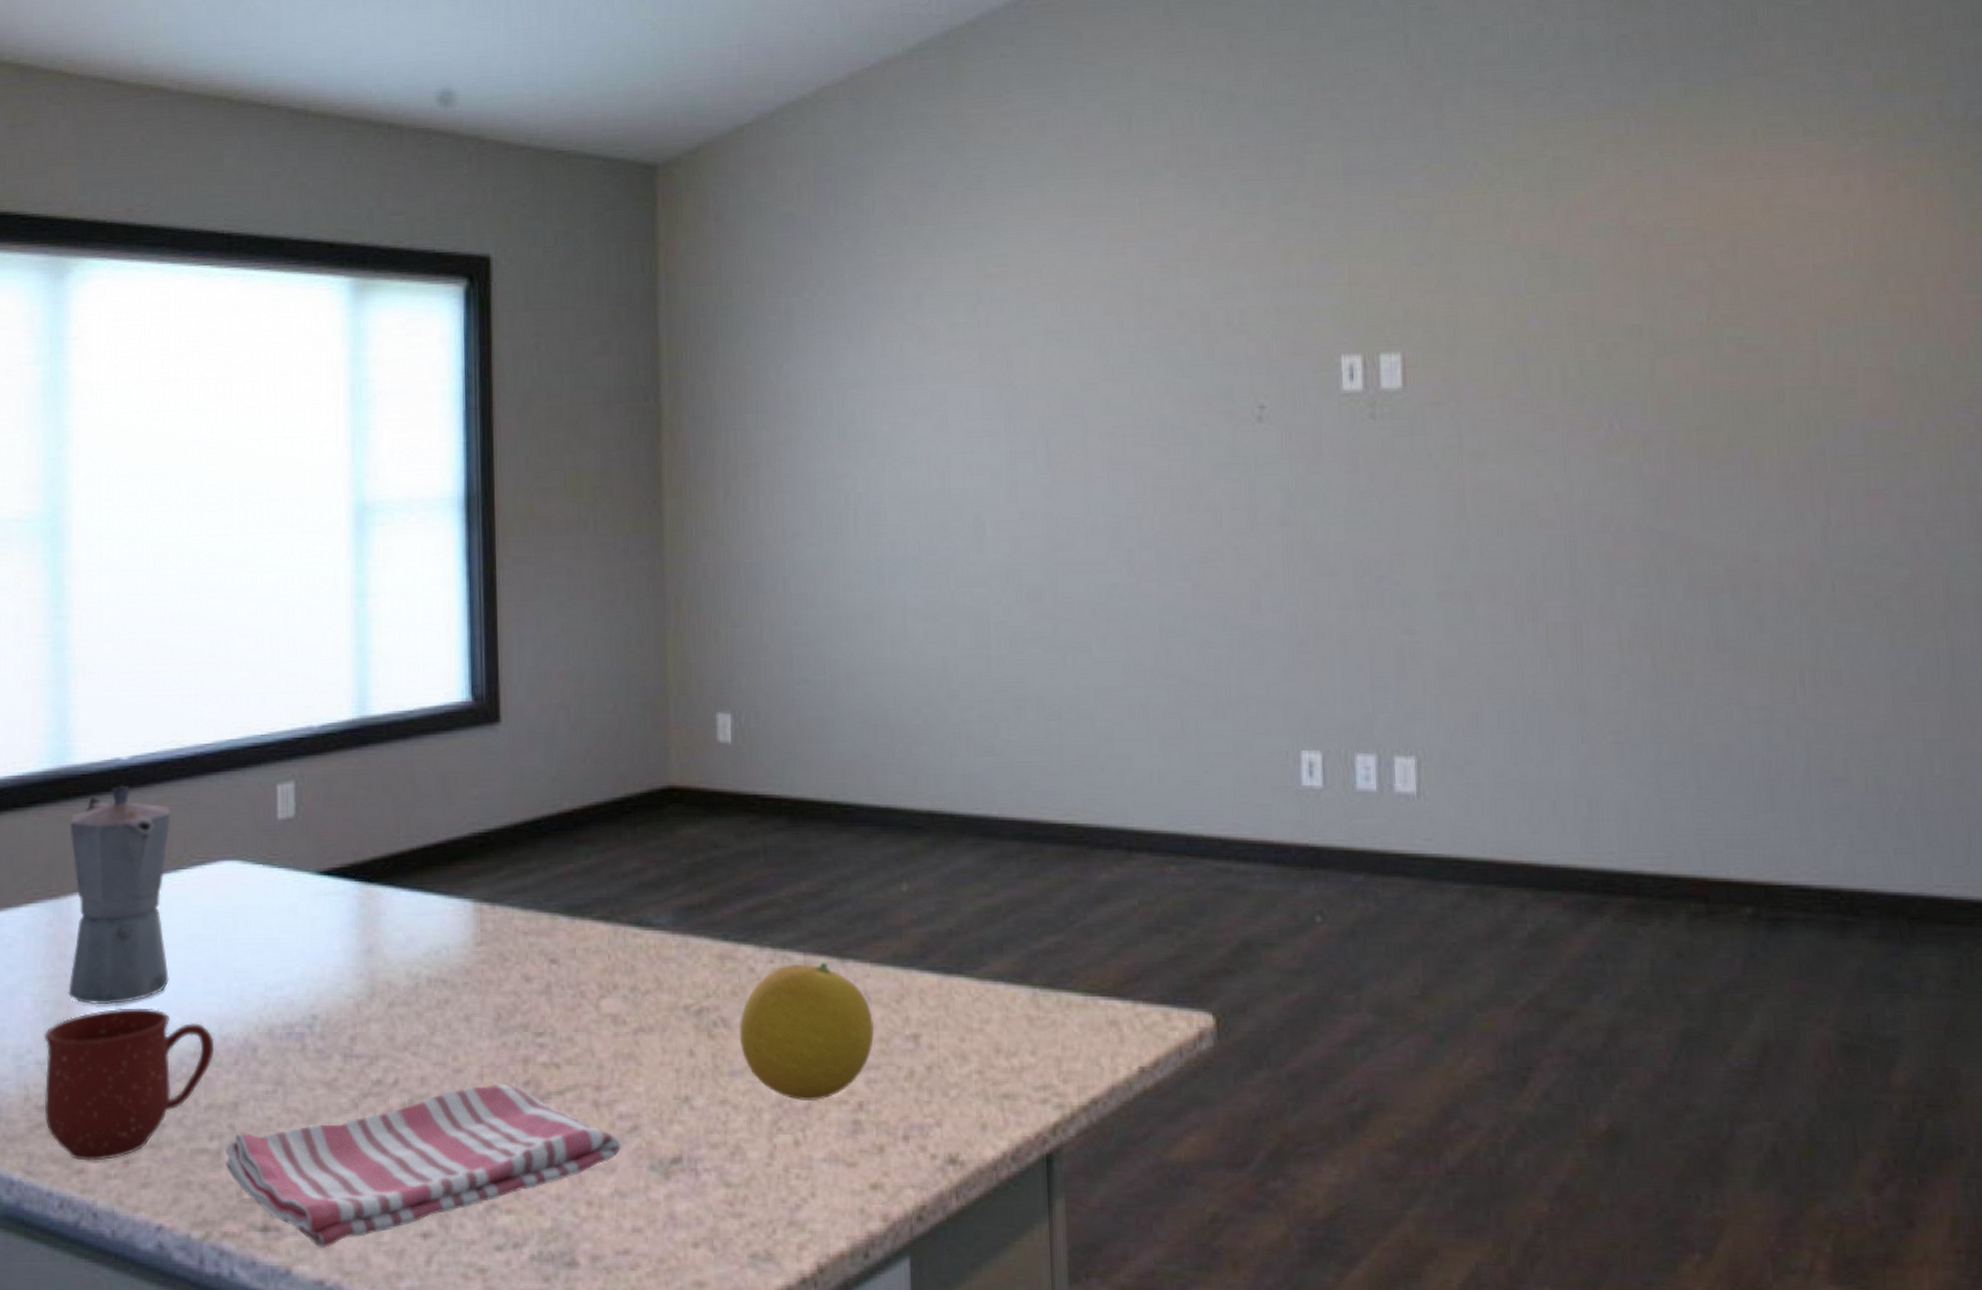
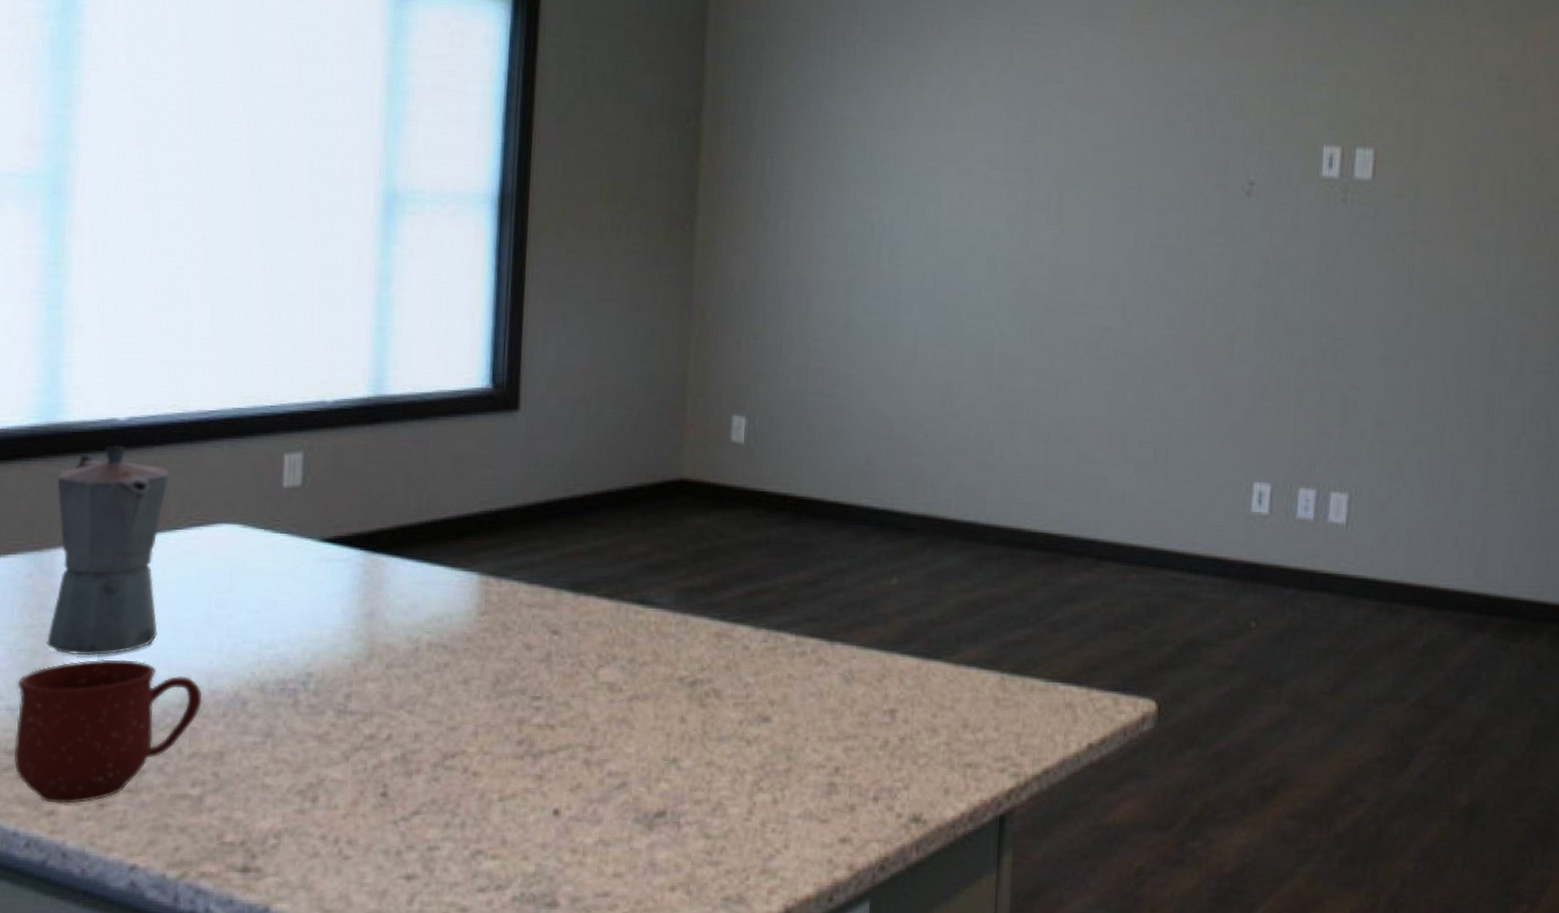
dish towel: present [226,1083,621,1249] -> none [207,741,608,889]
fruit: present [739,962,875,1102] -> none [729,643,856,766]

